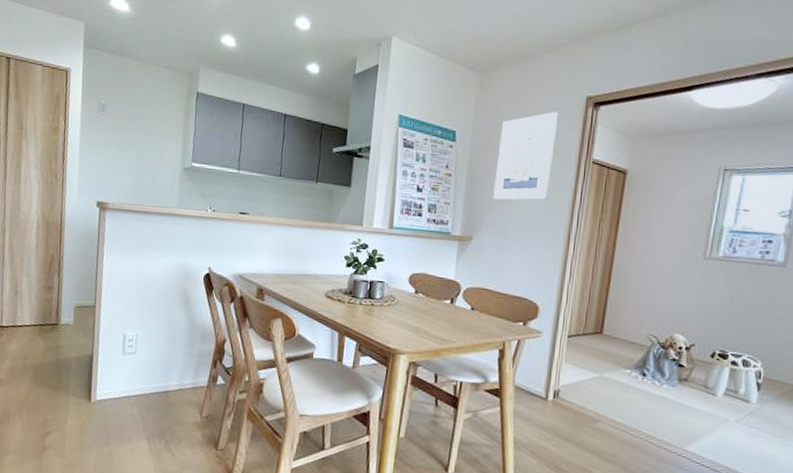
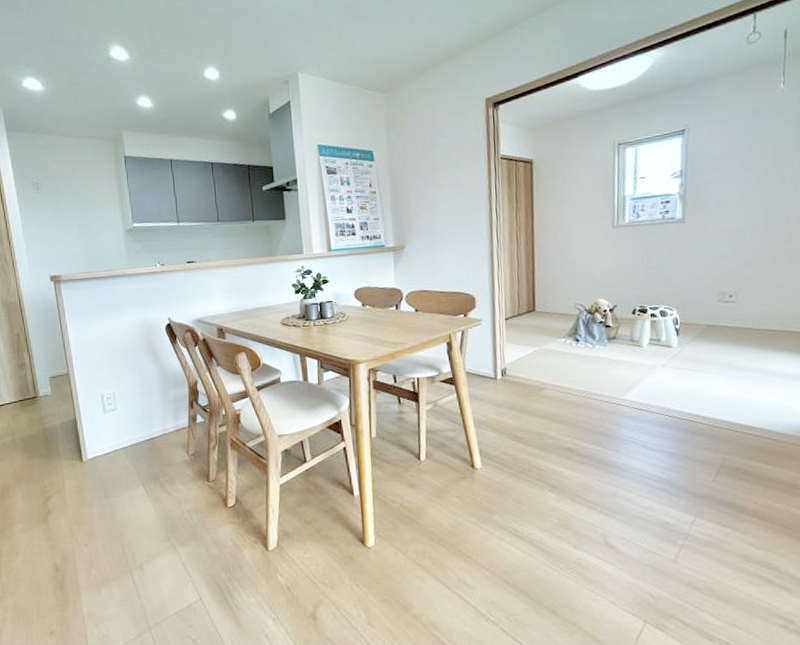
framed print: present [493,111,558,200] -> none [413,117,466,208]

